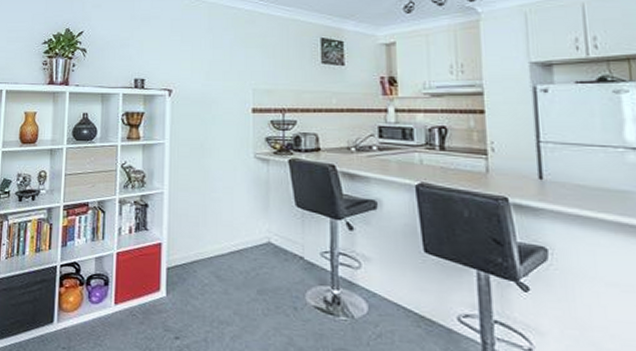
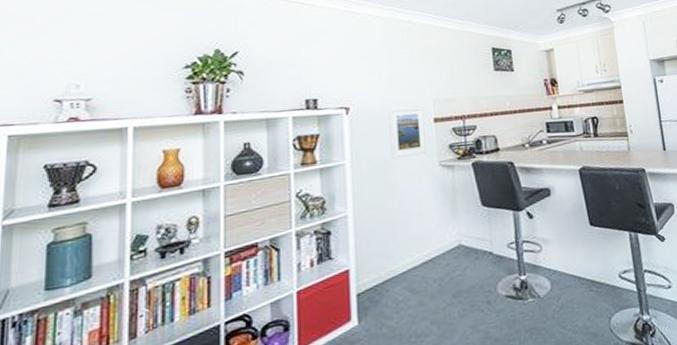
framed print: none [207,94,242,145] -> present [388,106,426,159]

